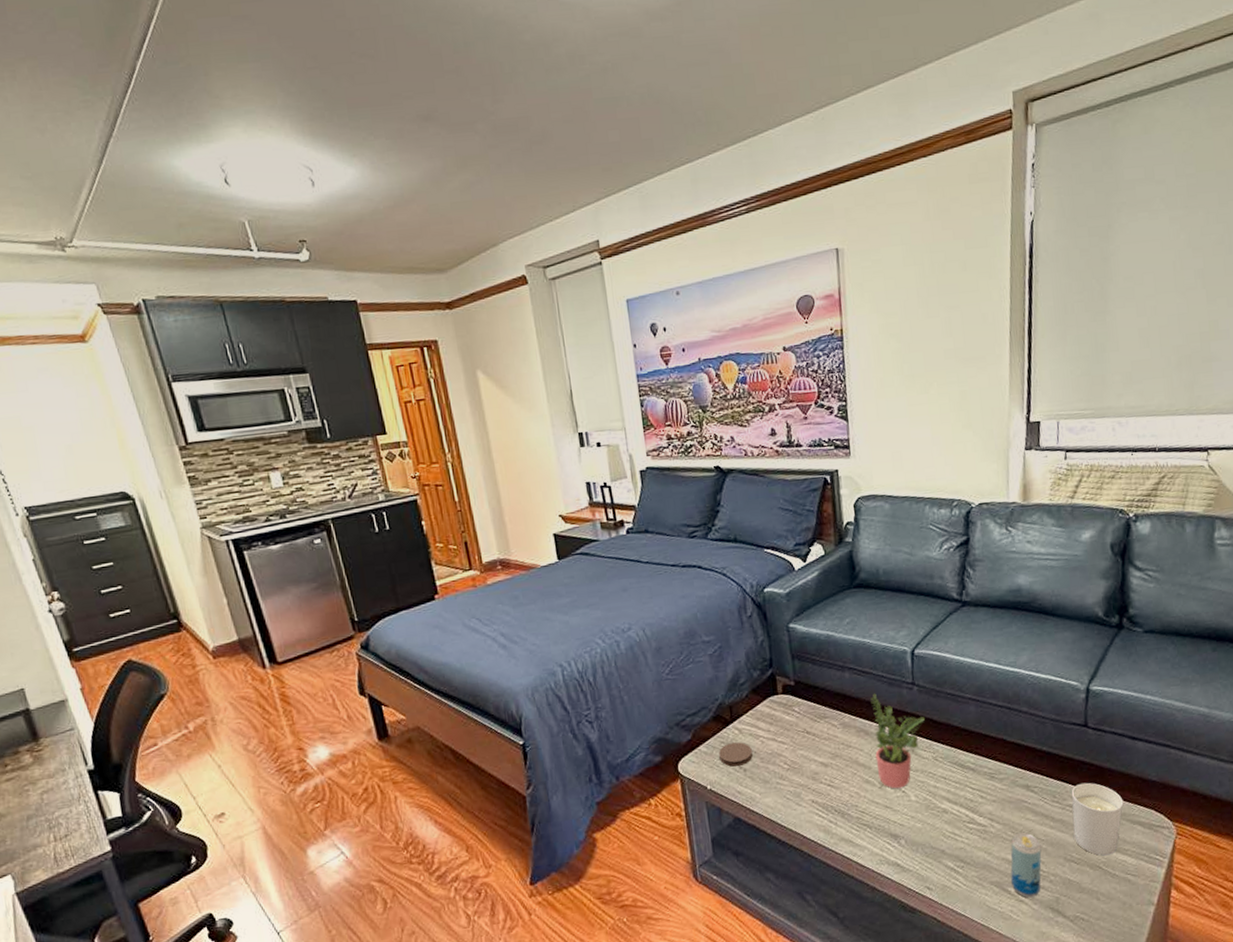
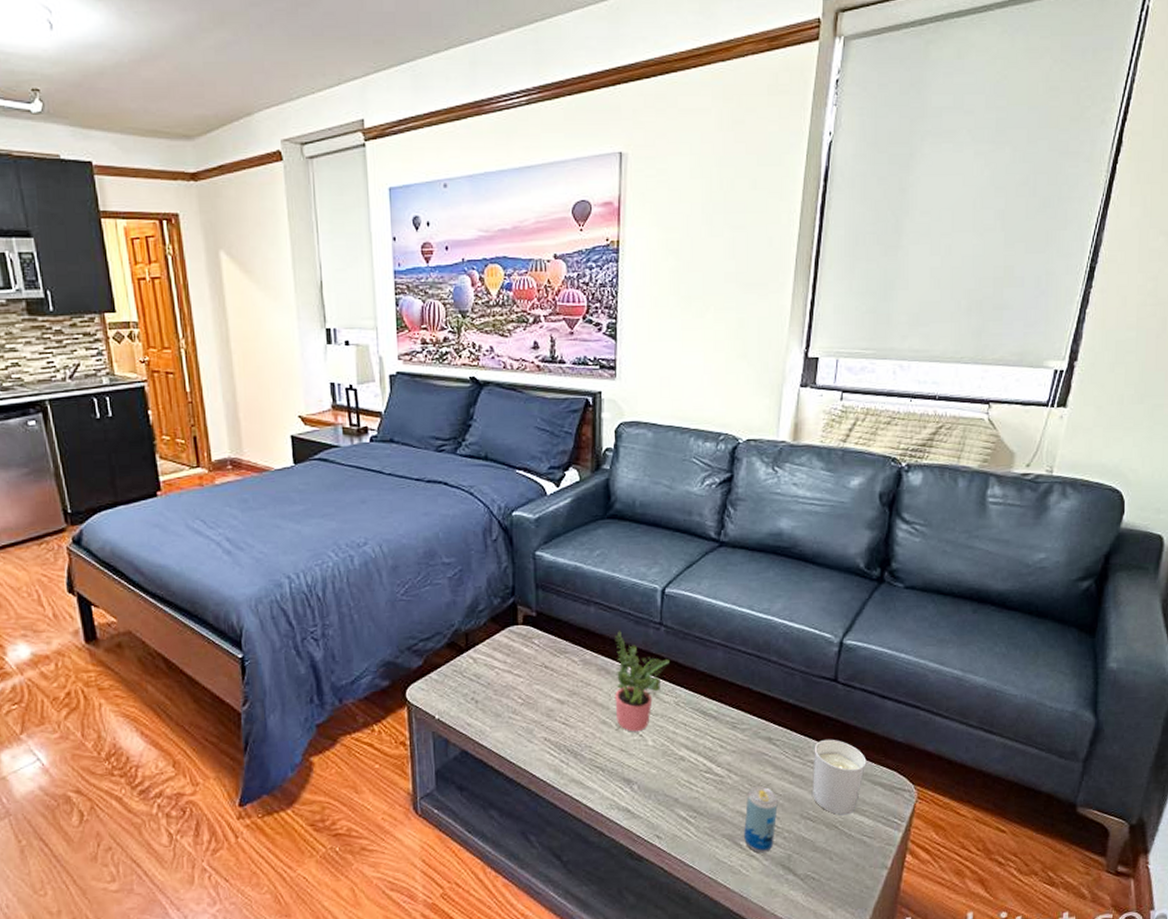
coaster: present [719,742,753,767] -> none [450,672,486,697]

